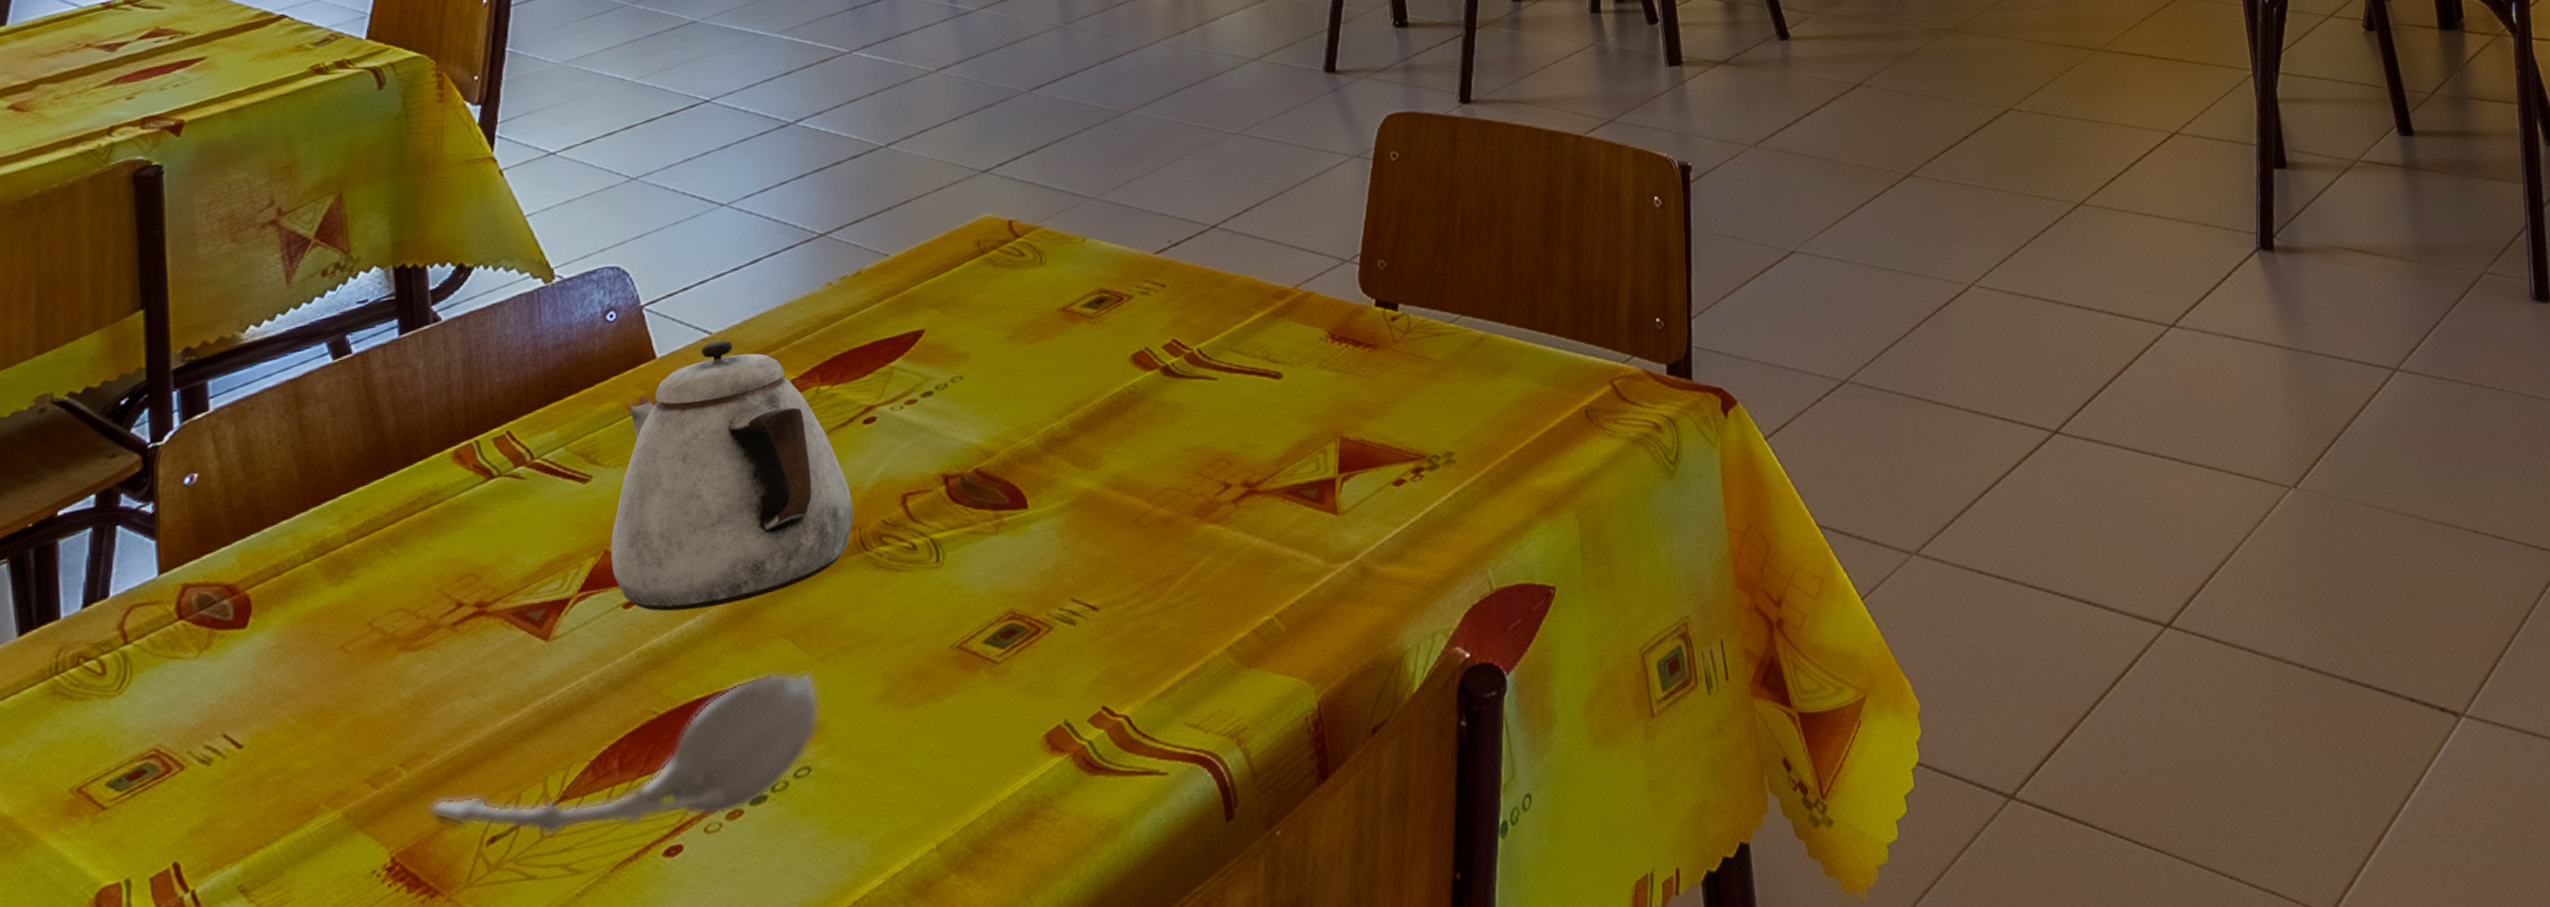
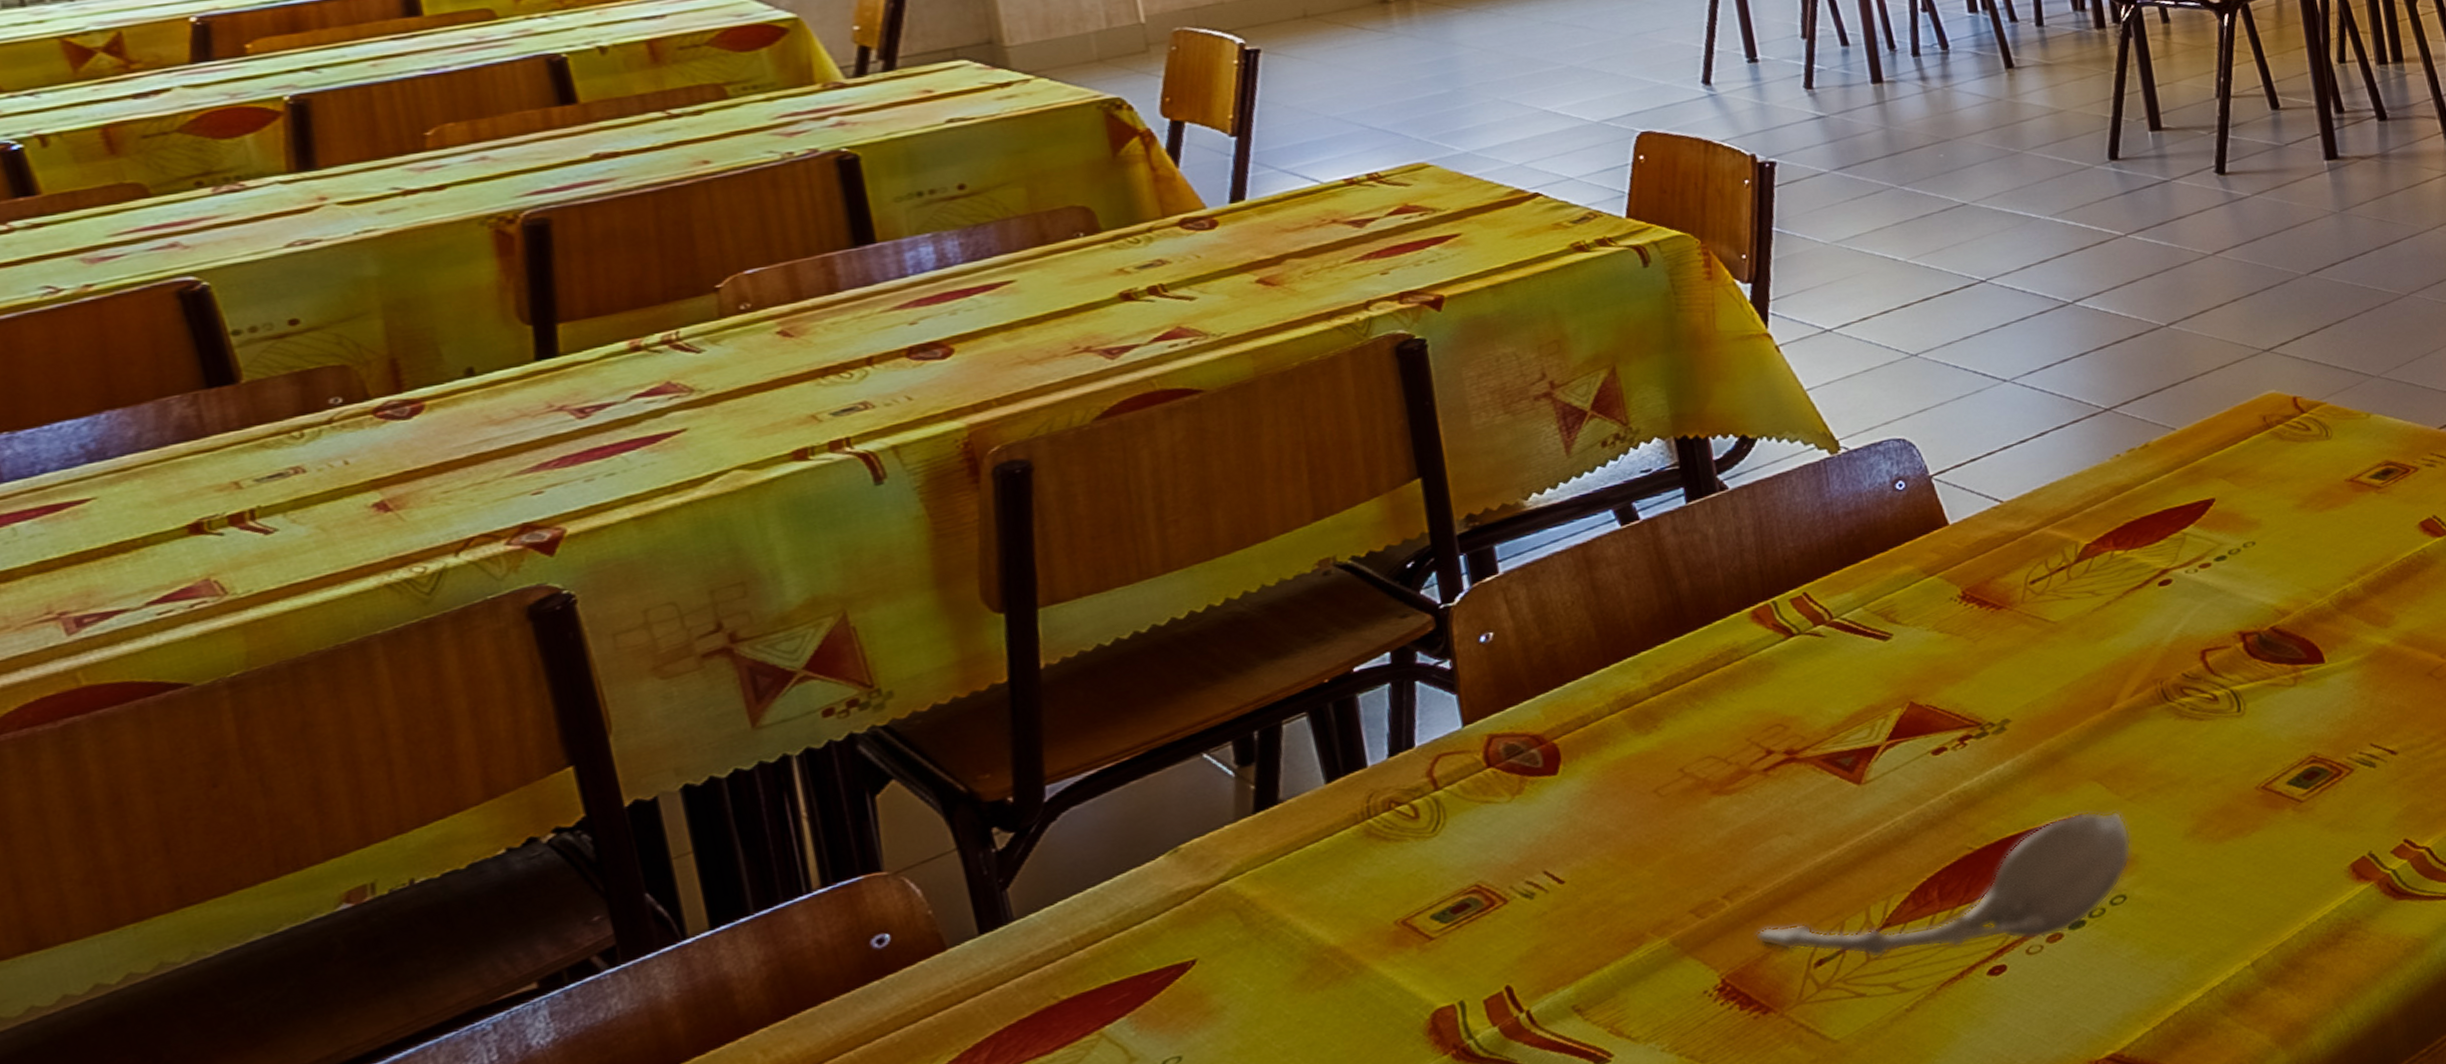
teapot: present [610,340,854,612] -> none [1915,508,2155,757]

